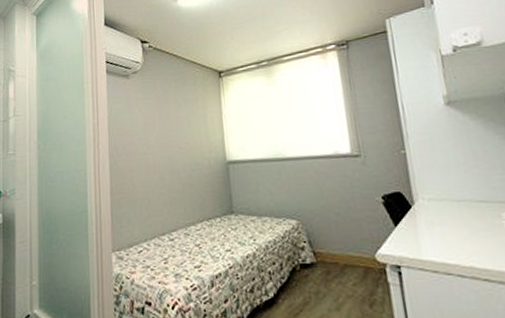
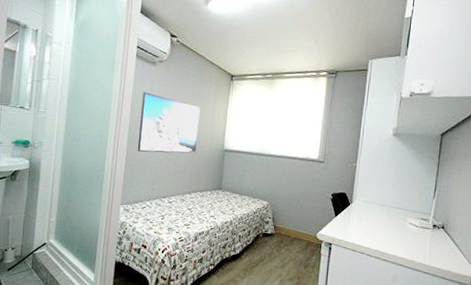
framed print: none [119,109,193,182] -> present [137,91,201,154]

